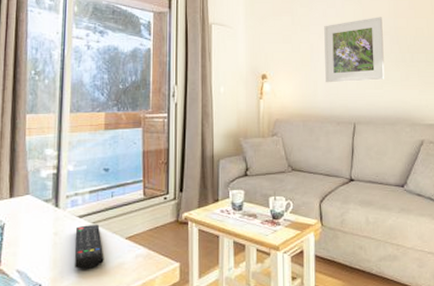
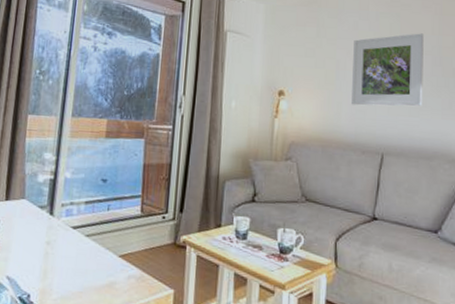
remote control: present [75,225,104,269] -> none [65,237,96,285]

